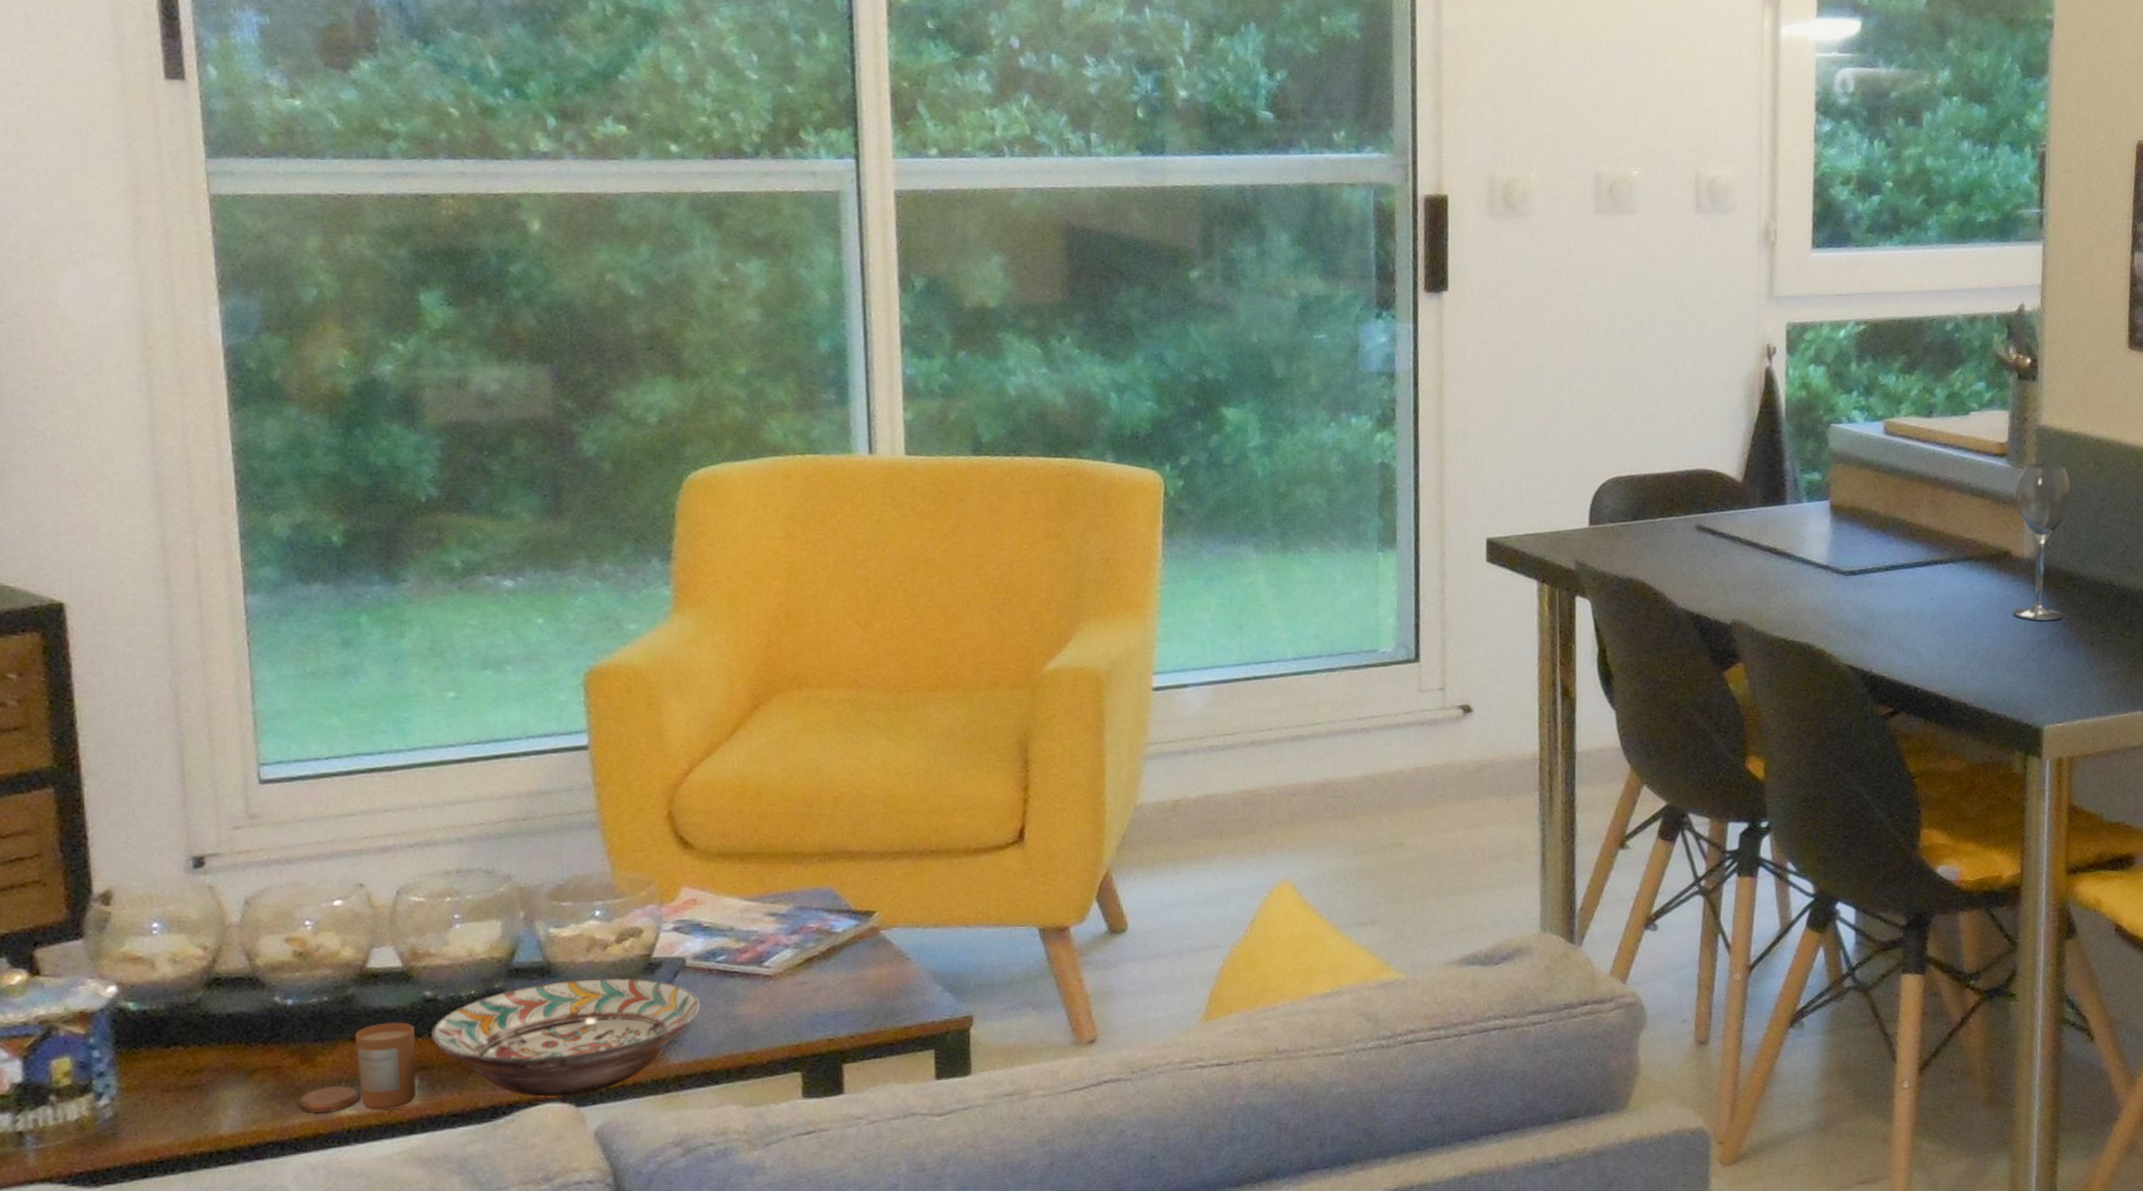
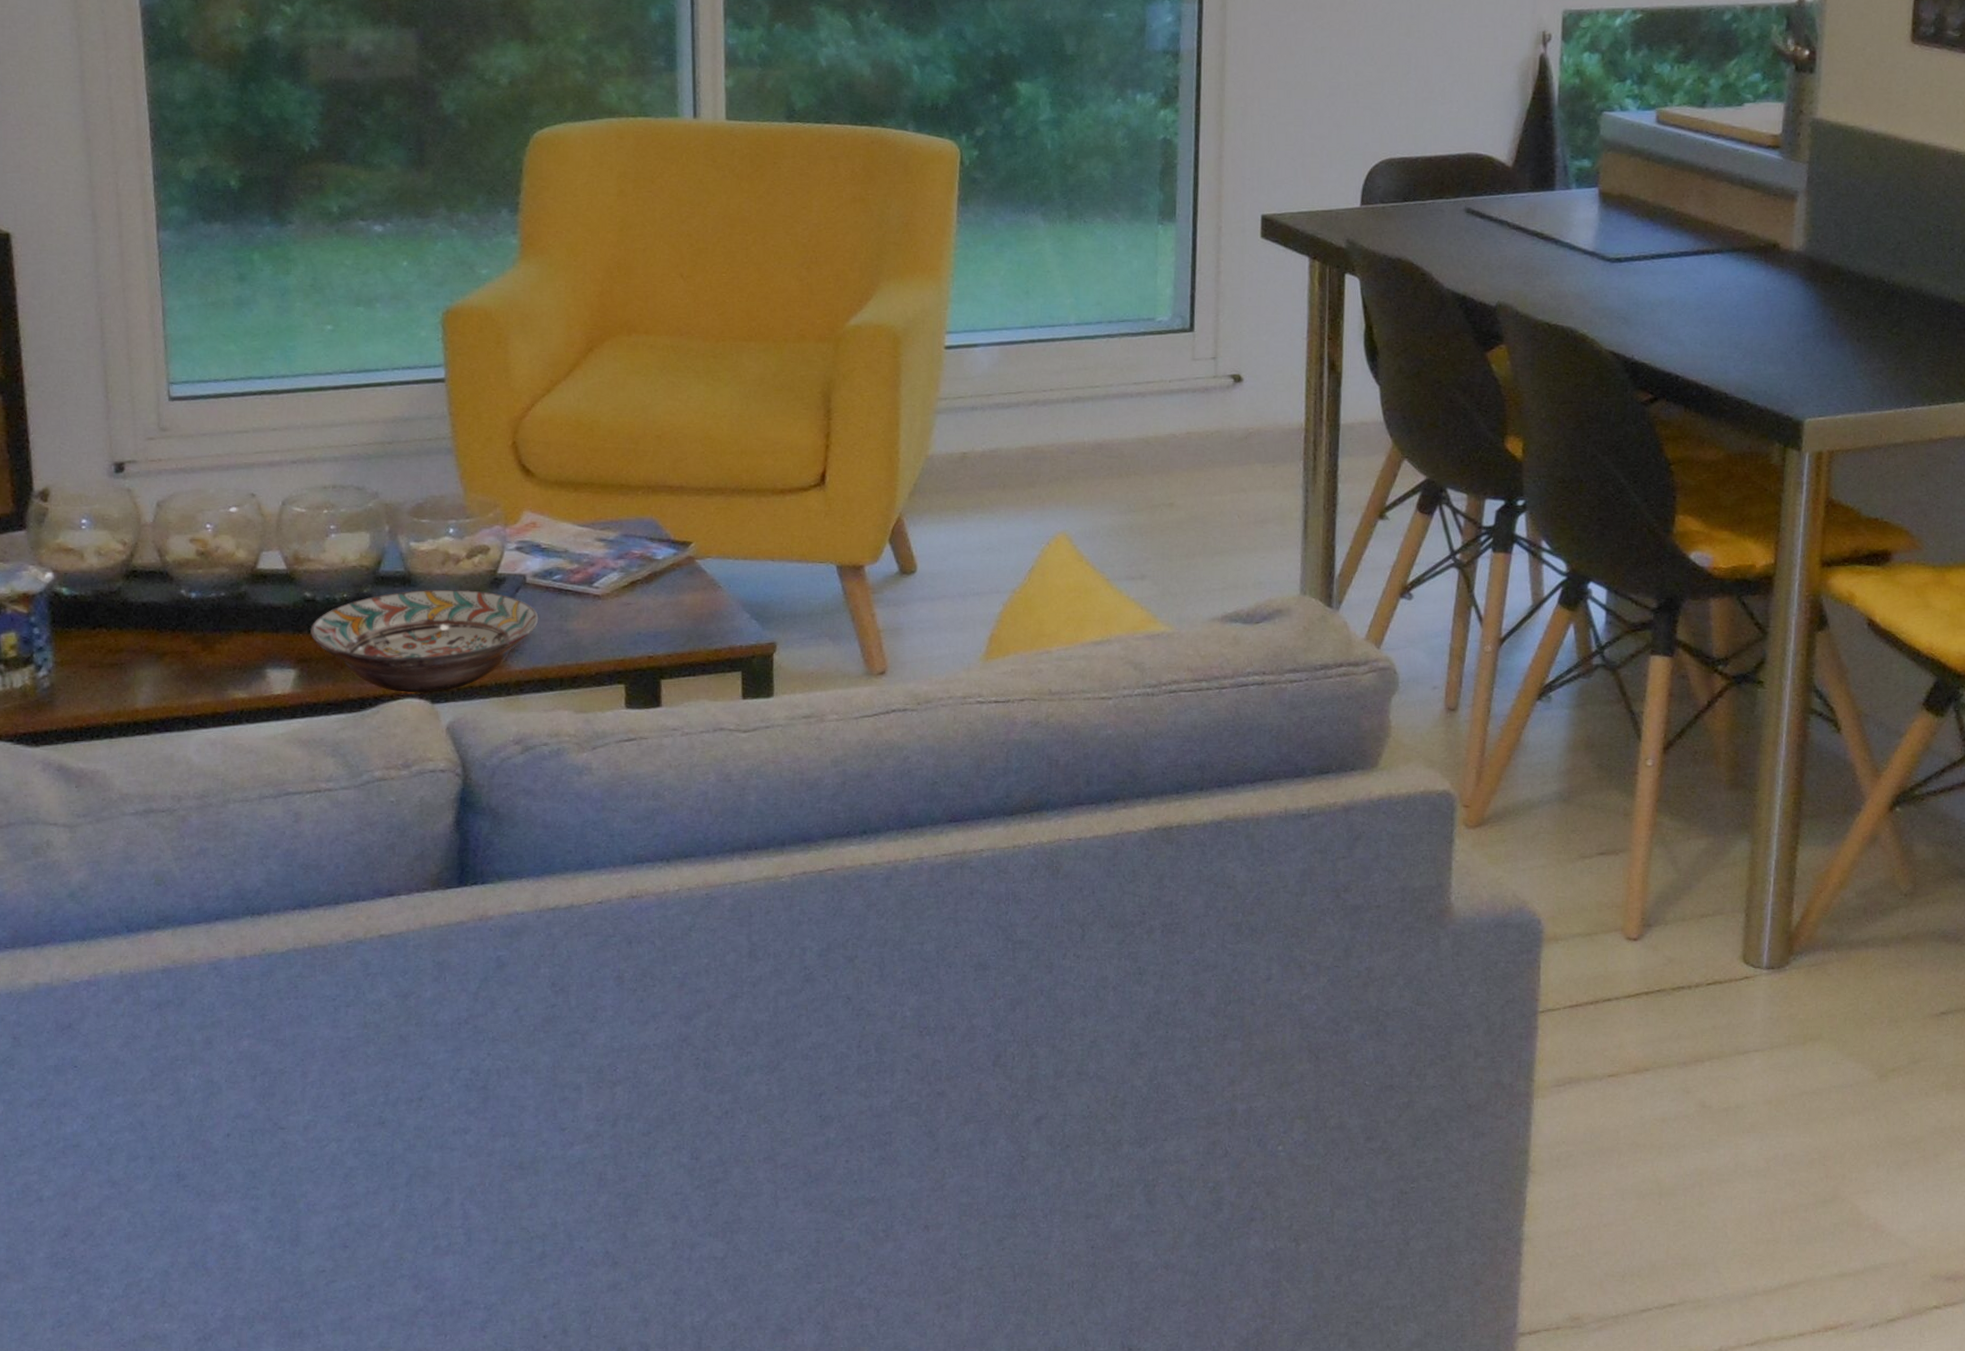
candle: present [298,1022,416,1113] -> none [200,618,297,695]
wineglass: present [2013,462,2072,621] -> none [1778,156,1845,315]

